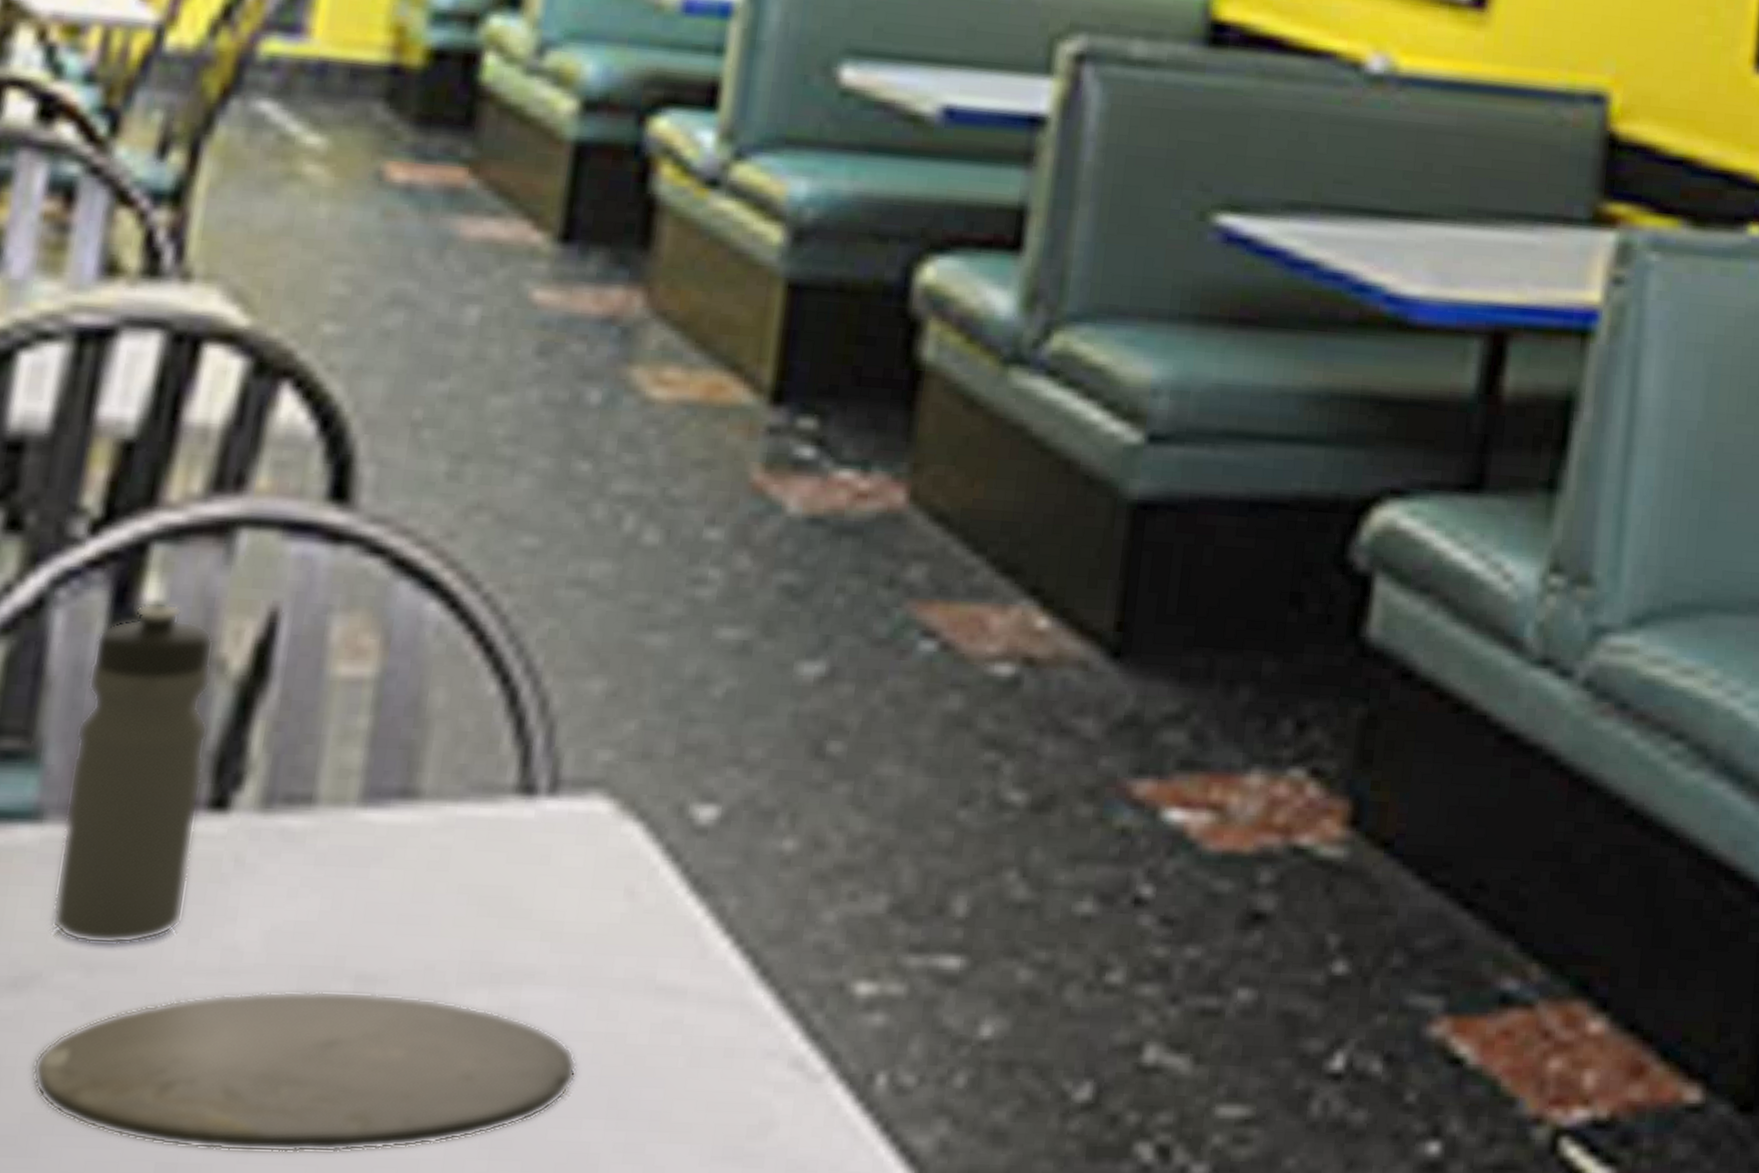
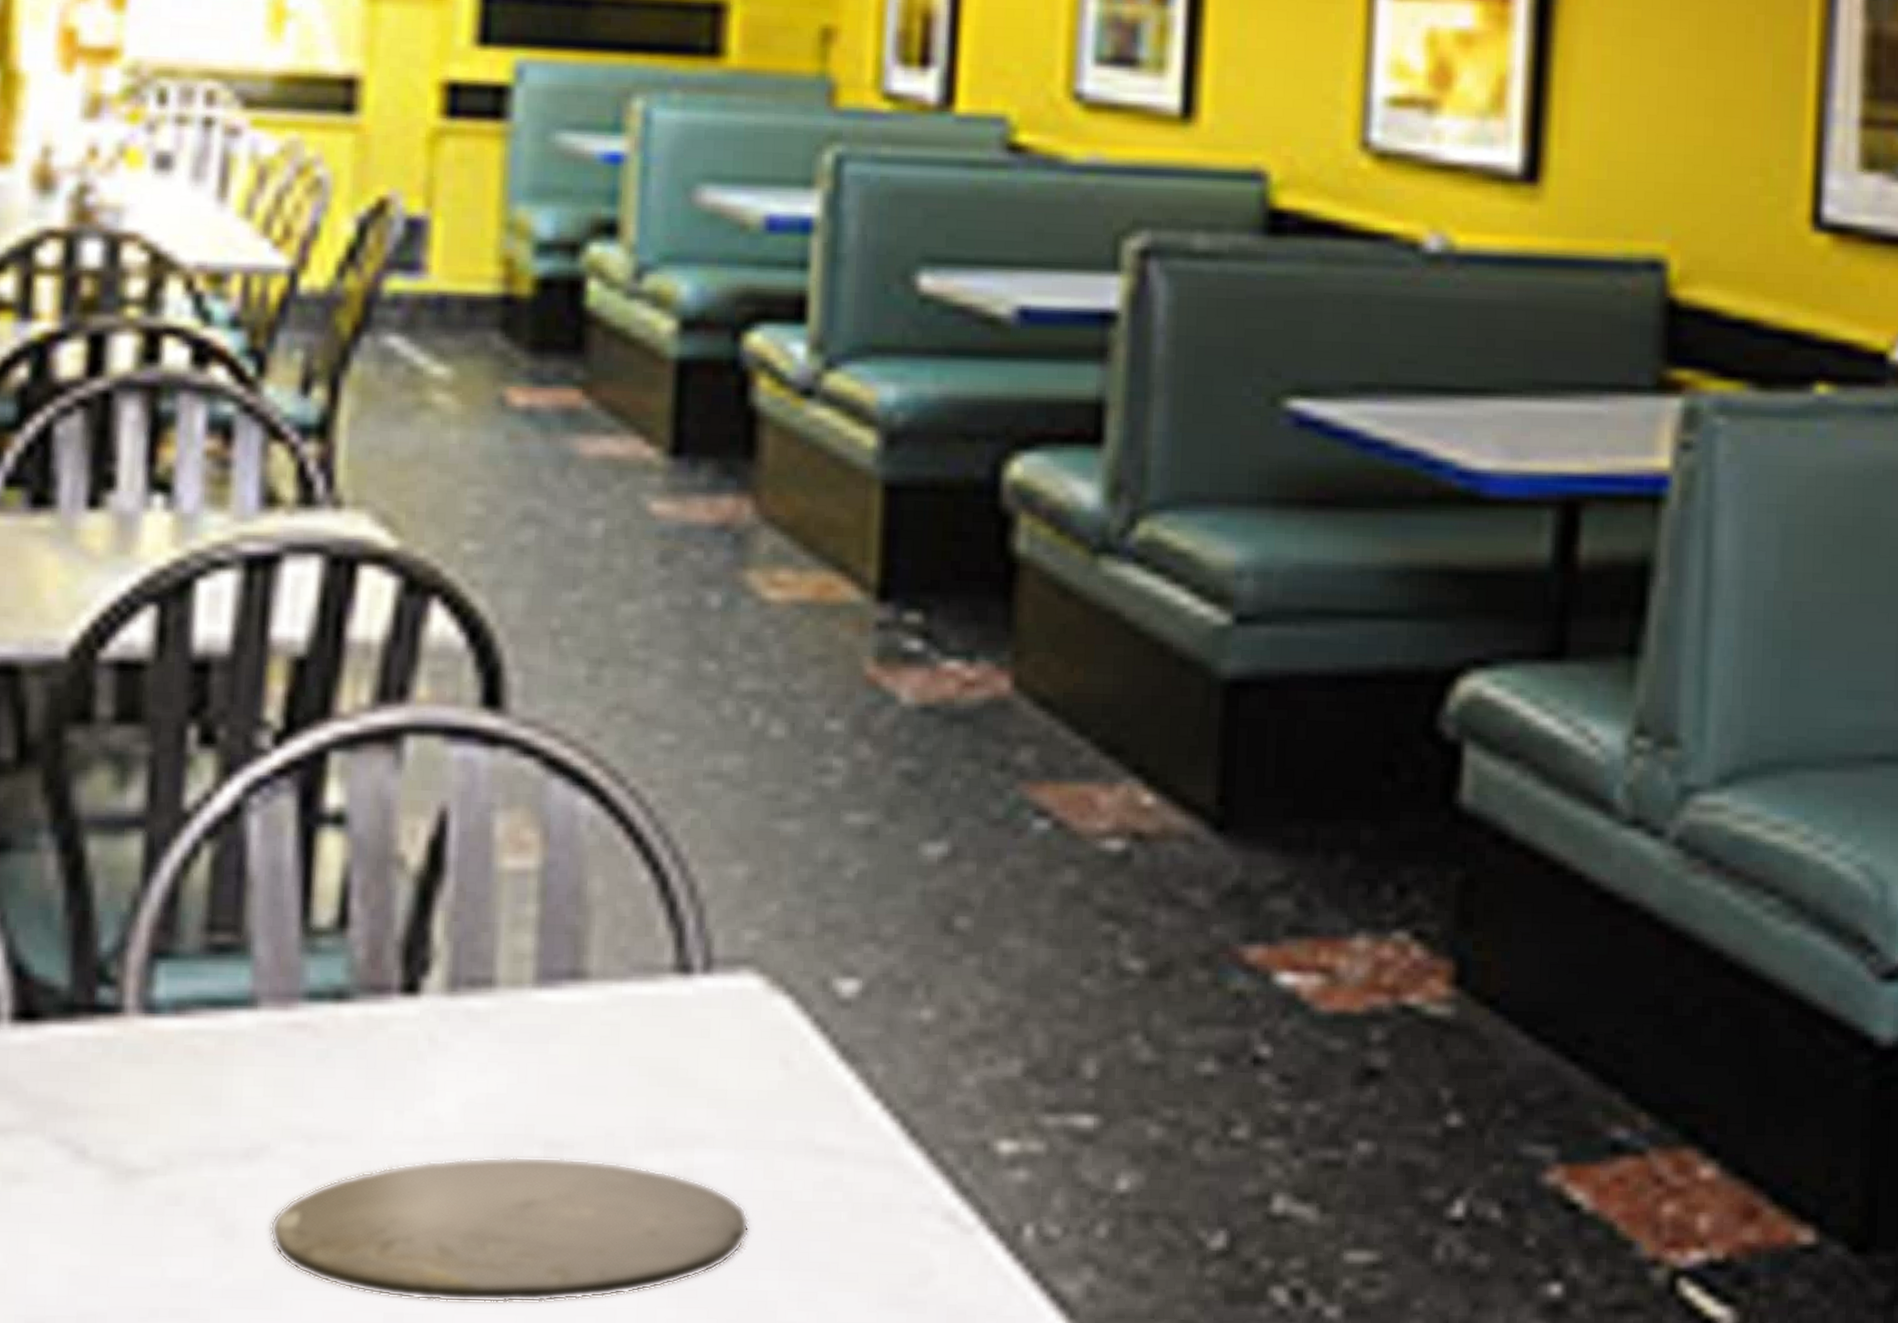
water bottle: present [51,602,214,946] -> none [273,805,395,1119]

